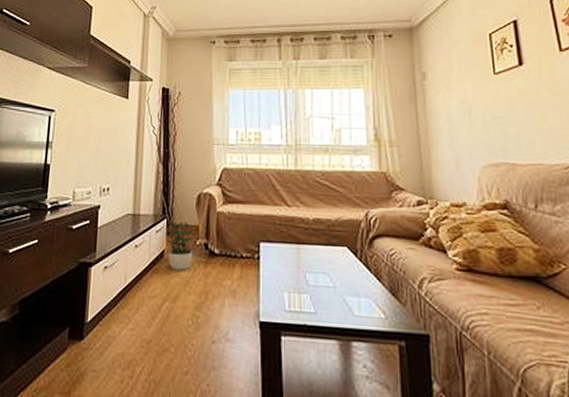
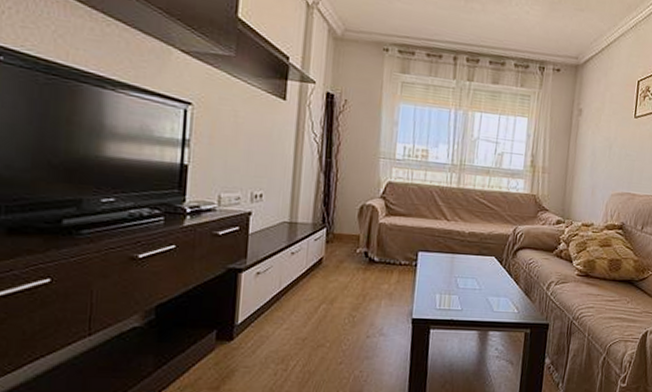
potted plant: present [166,220,194,271] -> none [325,230,355,276]

